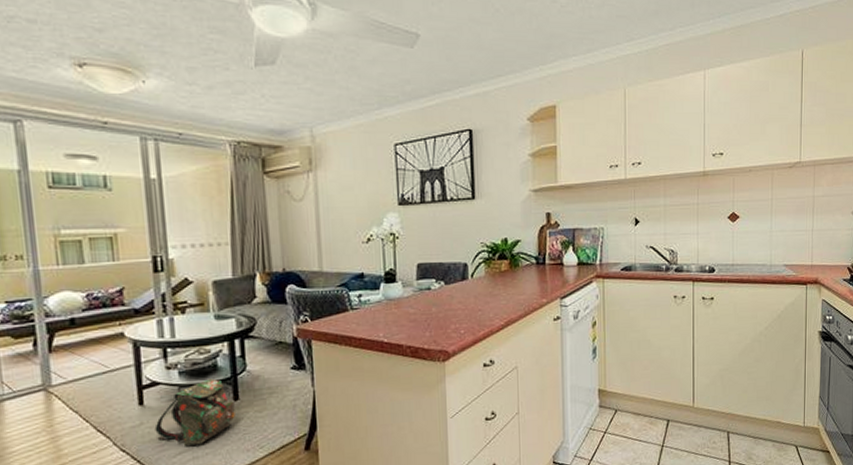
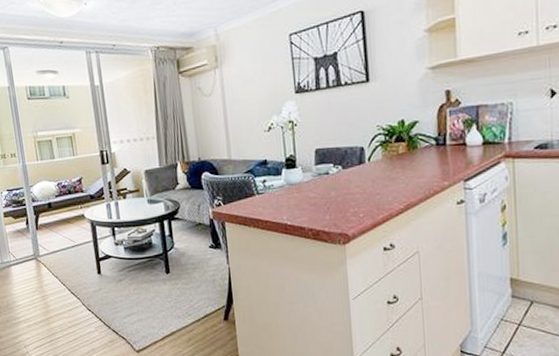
backpack: present [154,378,235,446] -> none [109,254,168,309]

